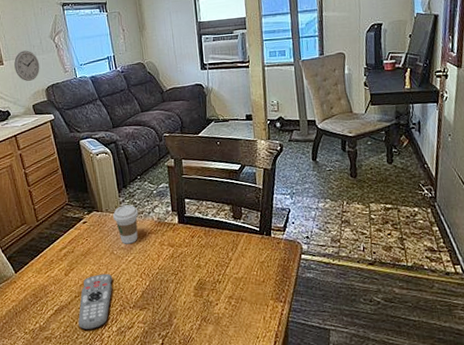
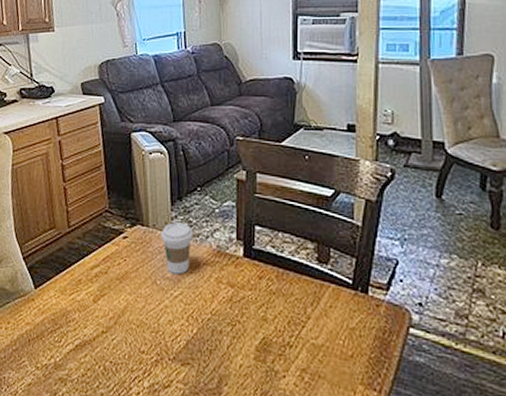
wall clock: present [14,50,40,81] -> none [66,16,96,53]
remote control: present [78,273,113,330] -> none [102,307,151,379]

